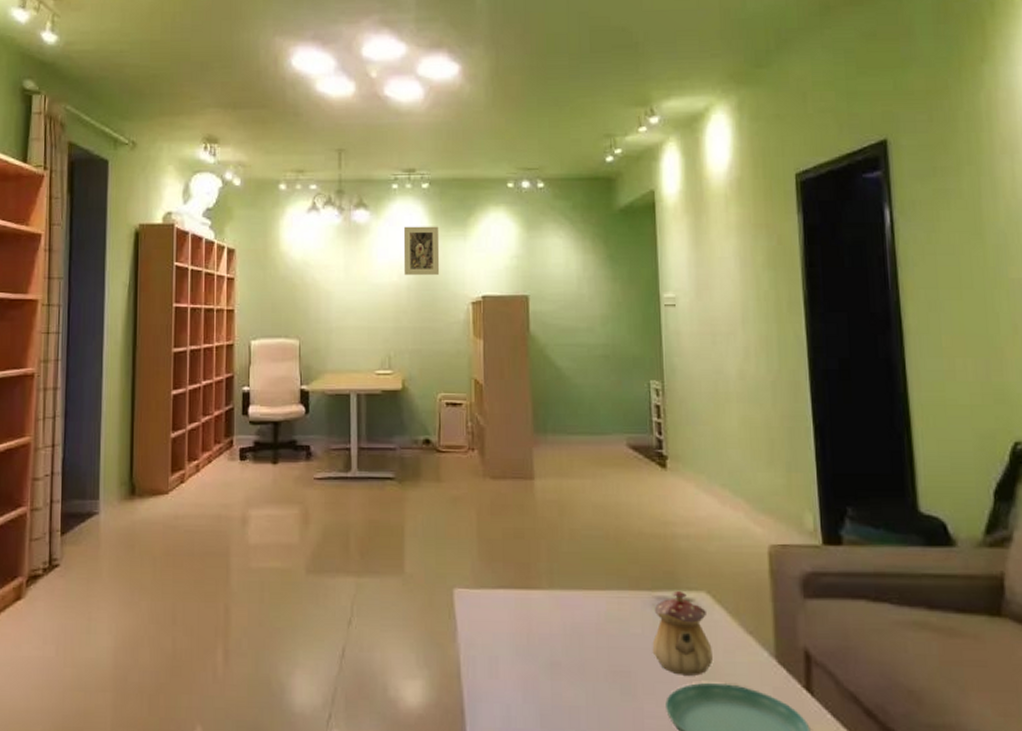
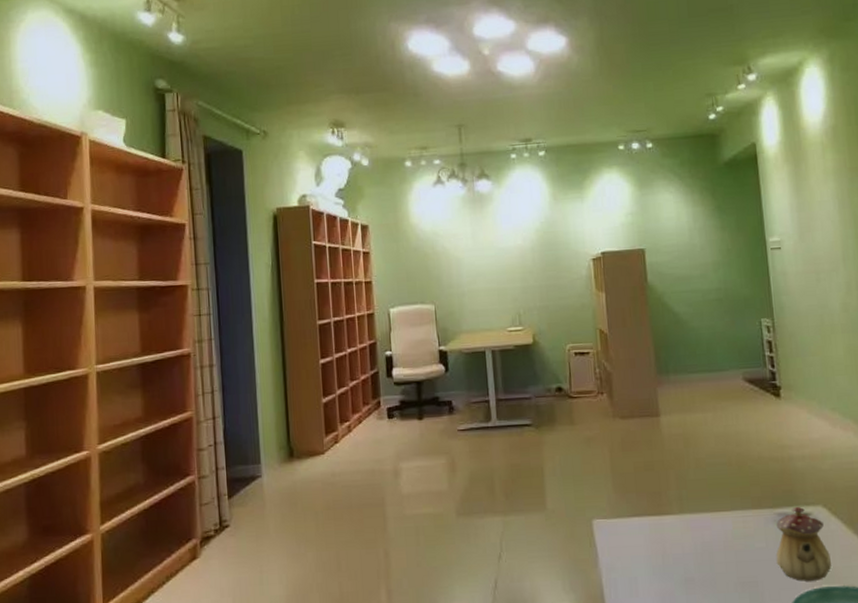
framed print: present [403,226,440,275] -> none [524,190,561,238]

